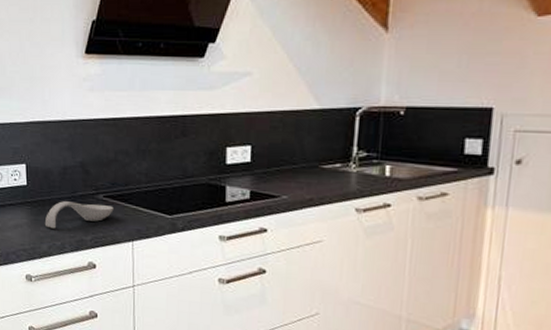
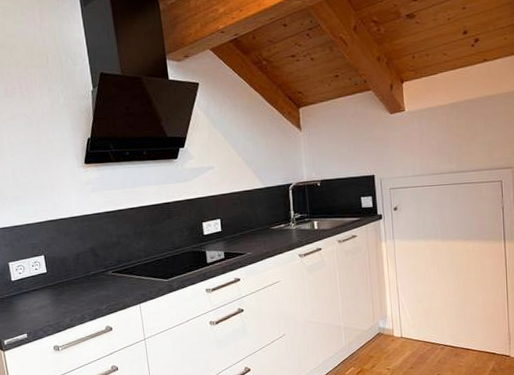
spoon rest: present [44,201,114,229] -> none [65,279,122,305]

